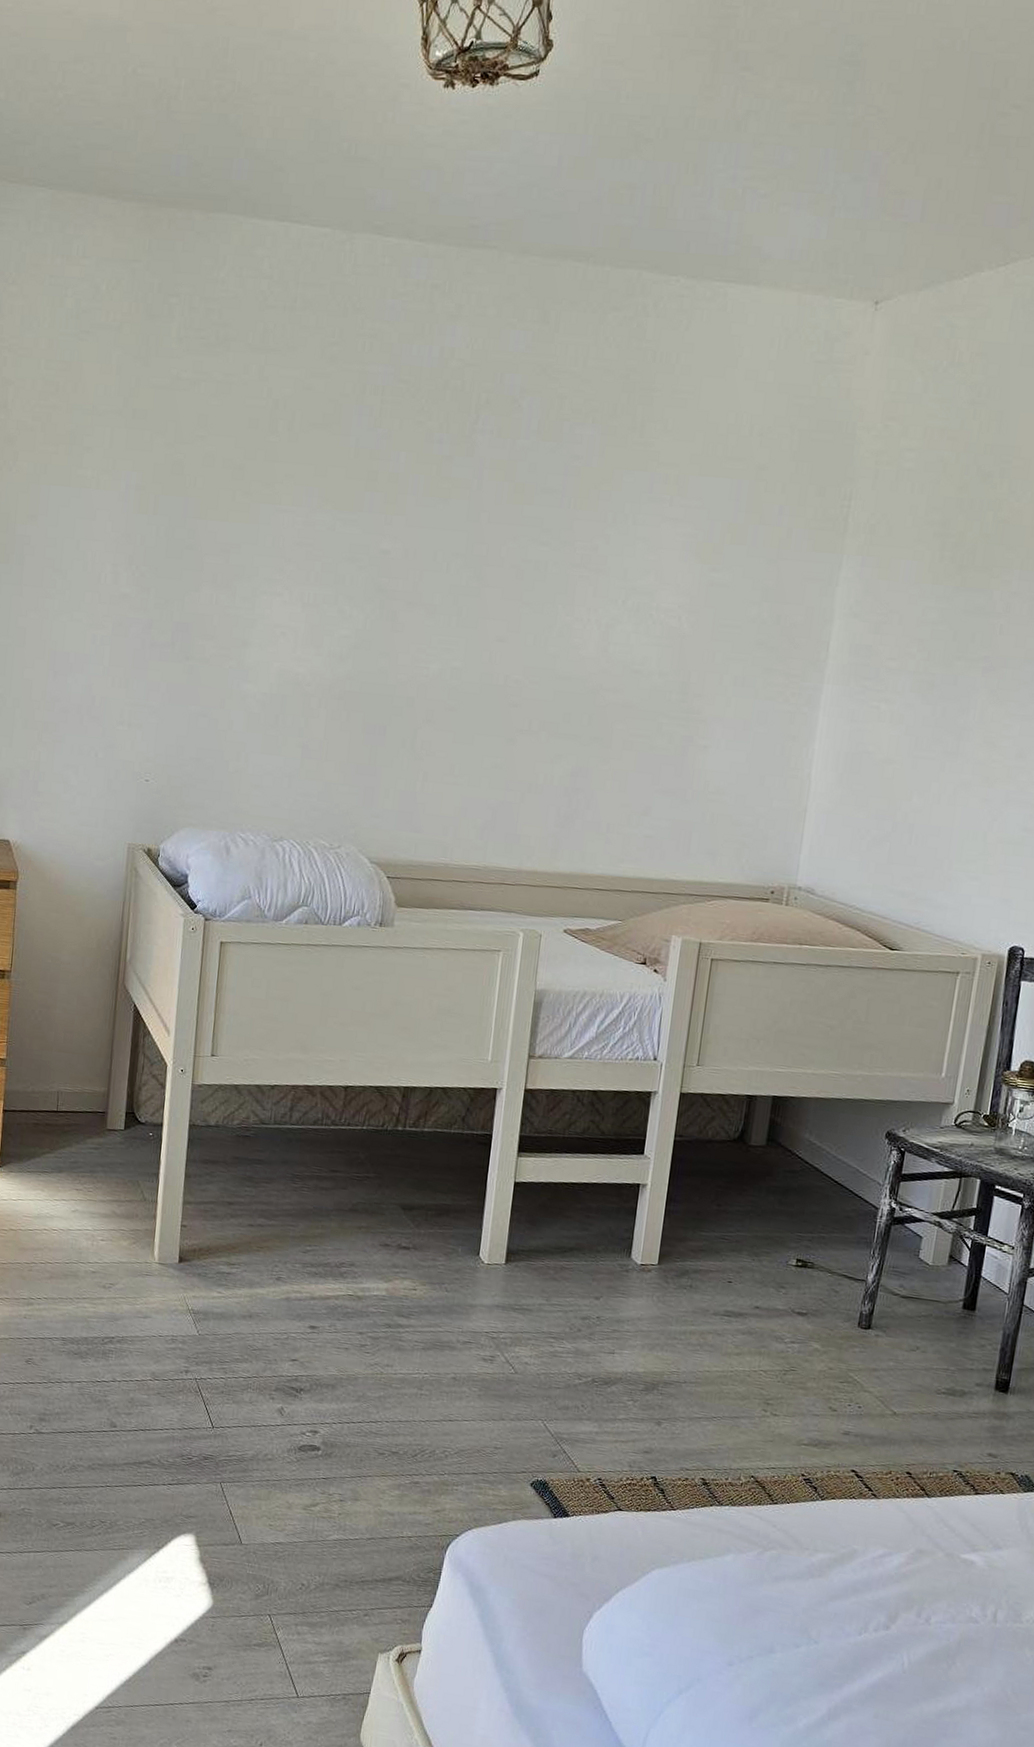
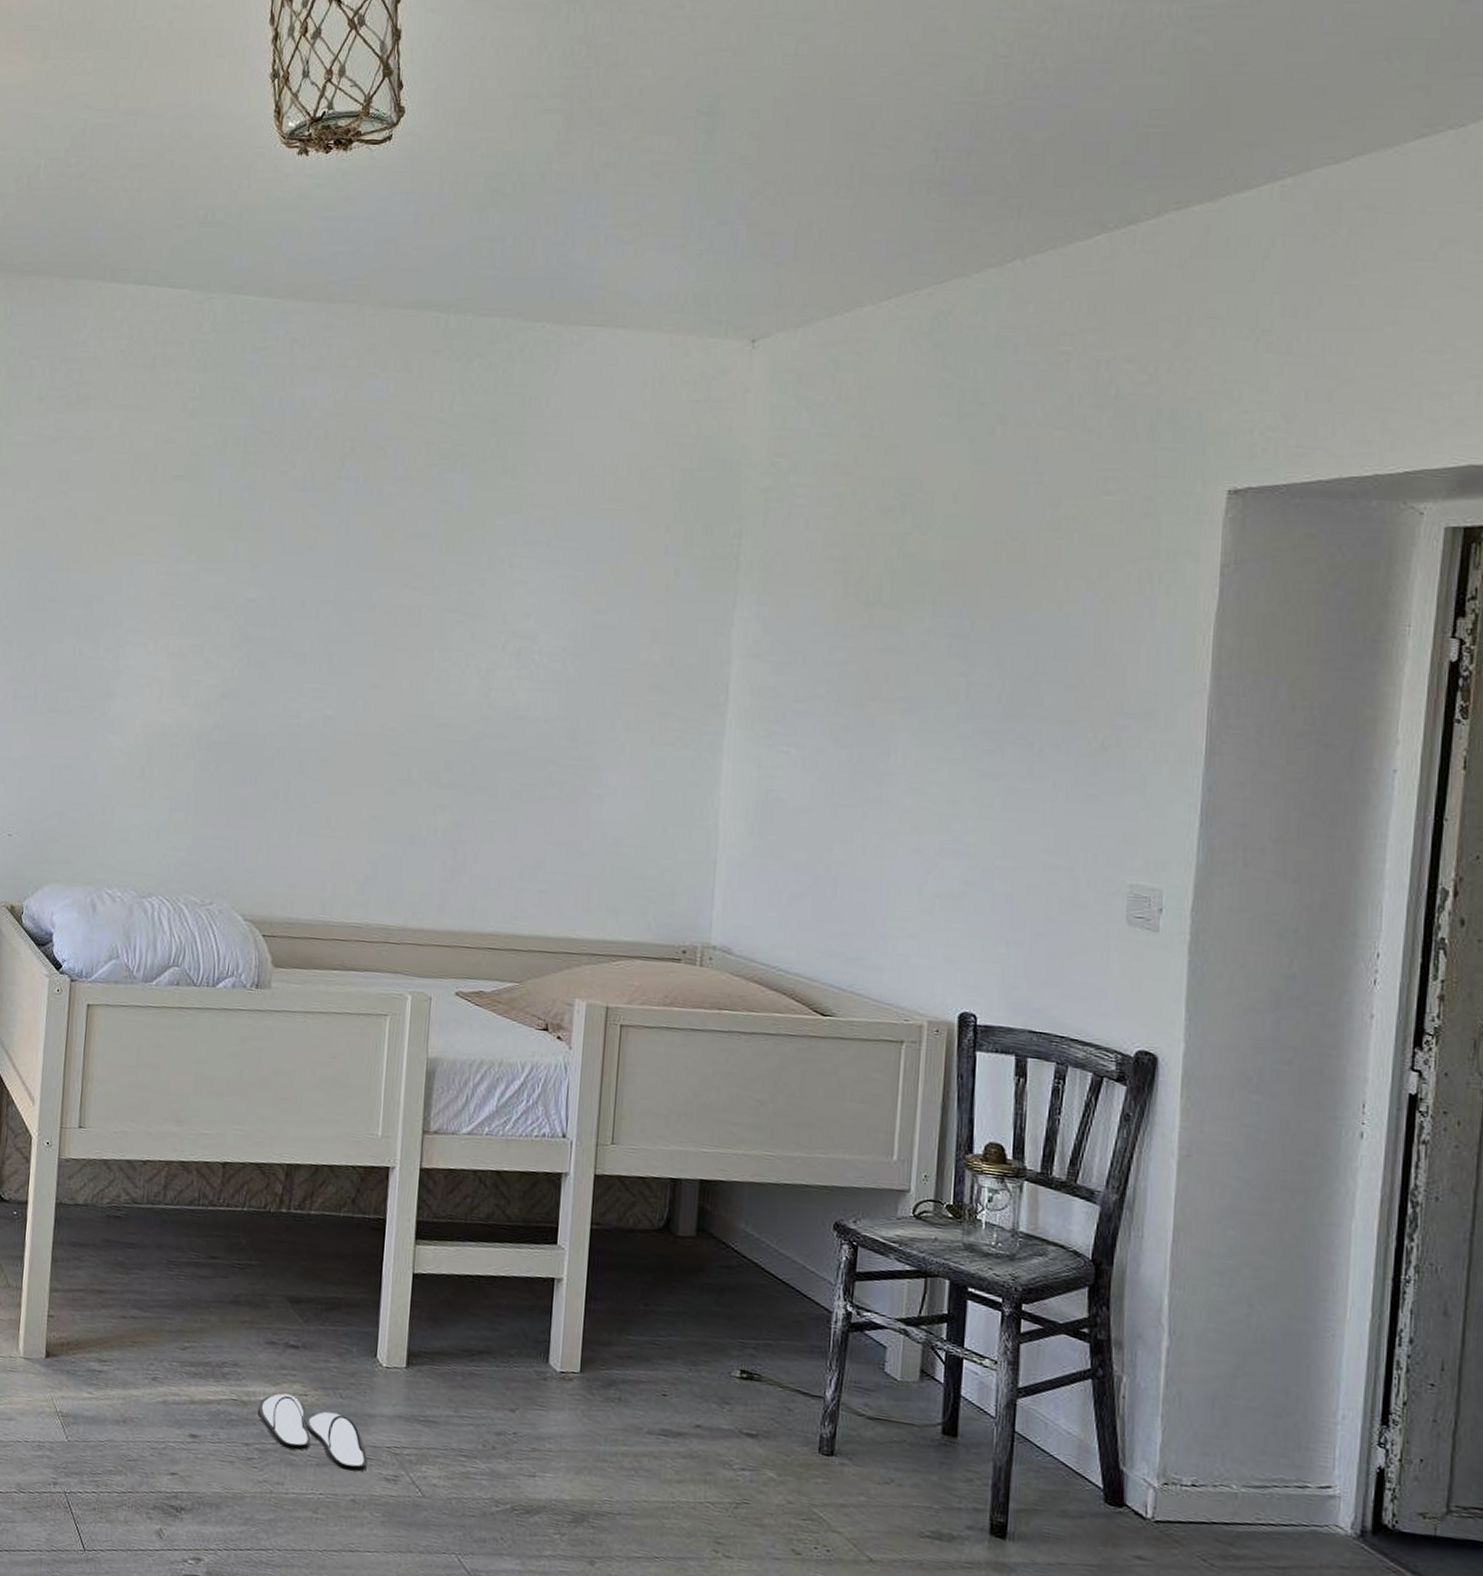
slippers: none [371,1288,469,1354] -> present [258,1393,368,1472]

